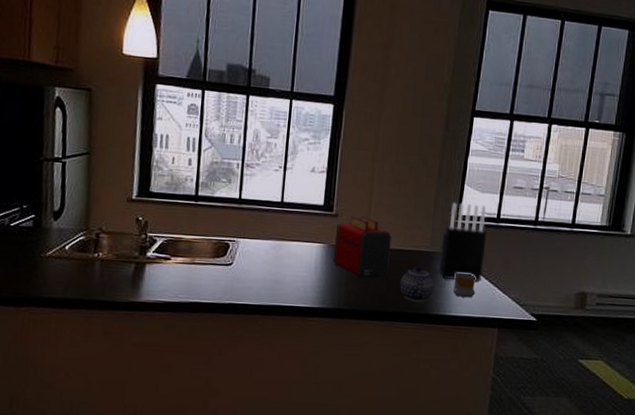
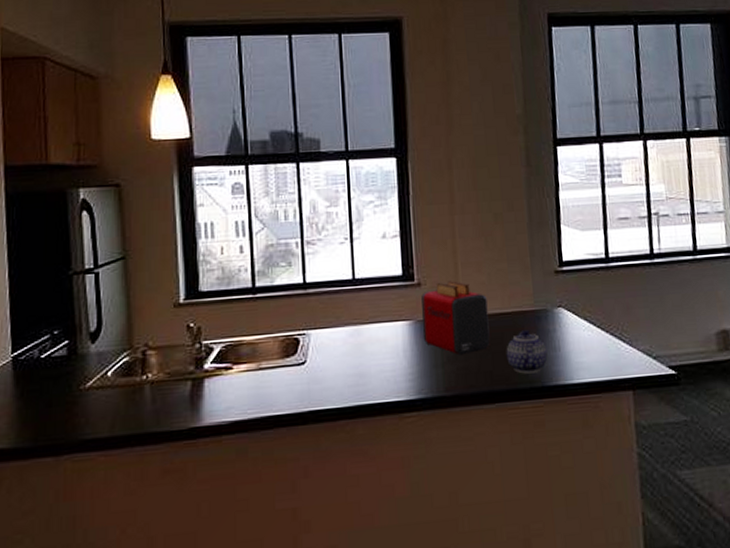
knife block: present [439,202,487,283] -> none [546,246,602,341]
mug: present [453,272,475,298] -> none [569,329,597,360]

